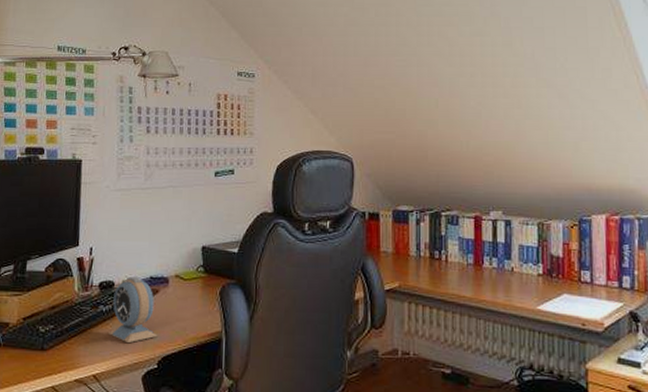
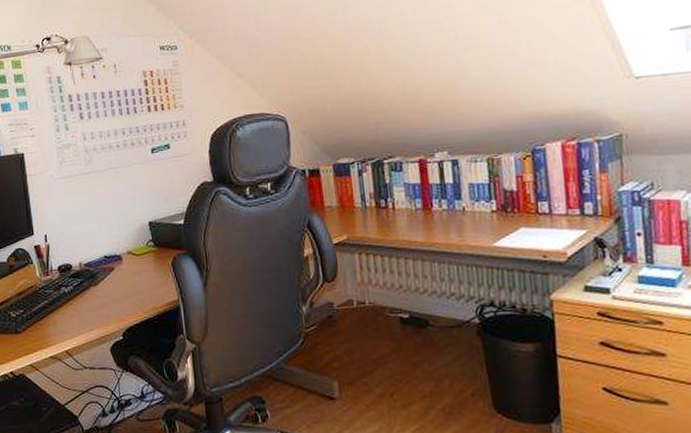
alarm clock: present [108,276,158,344] -> none [73,256,119,320]

